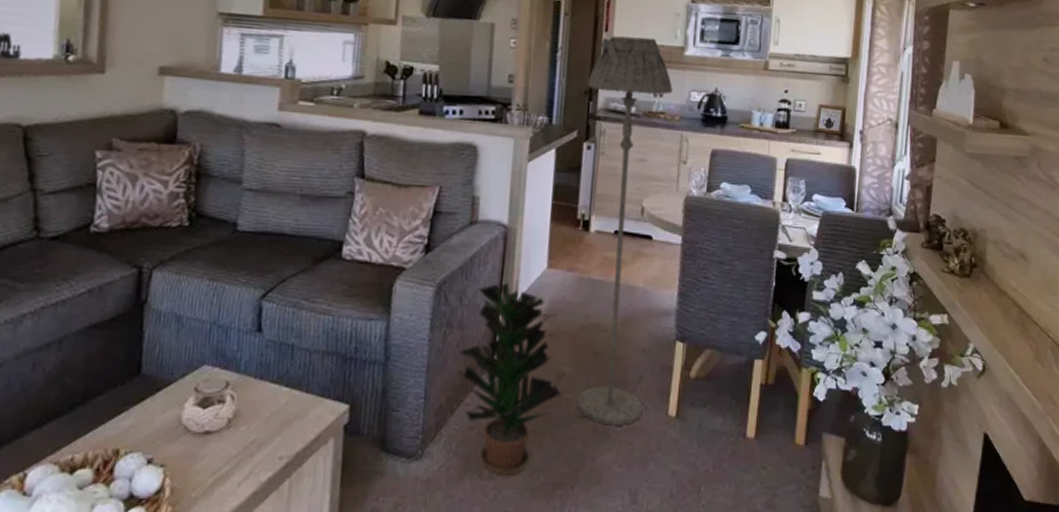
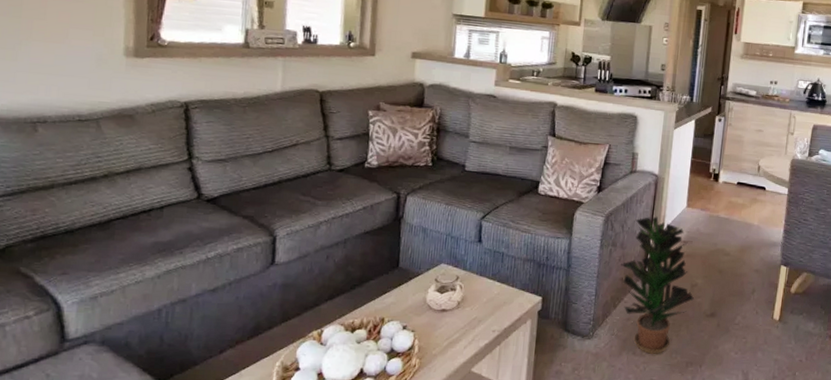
floor lamp: present [577,35,673,425] -> none [705,37,785,324]

